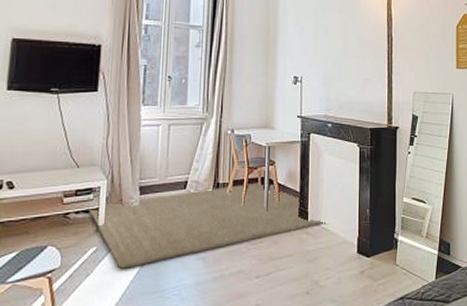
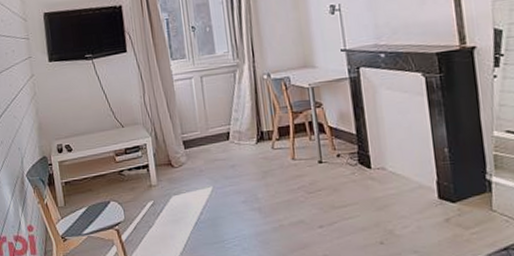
rug: present [88,182,325,269] -> none [138,127,393,221]

